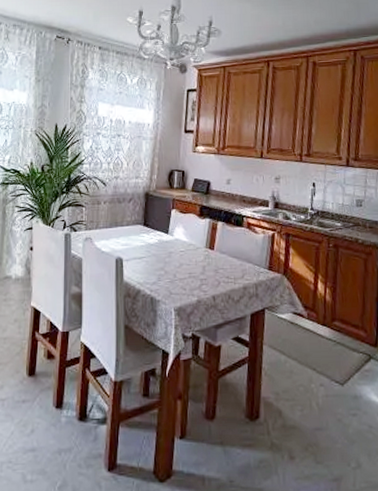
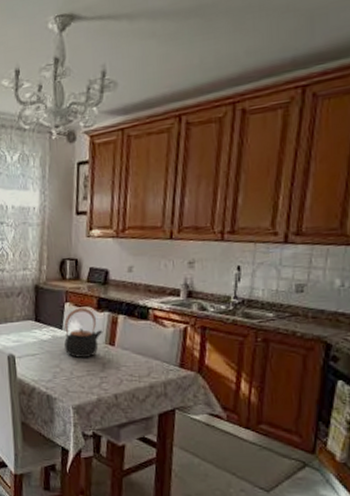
teapot: none [169,215,204,261] -> present [63,308,103,358]

